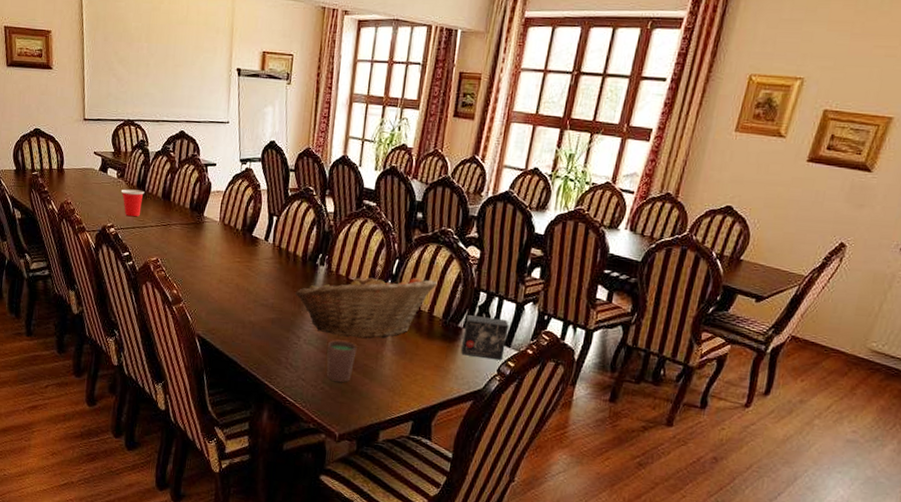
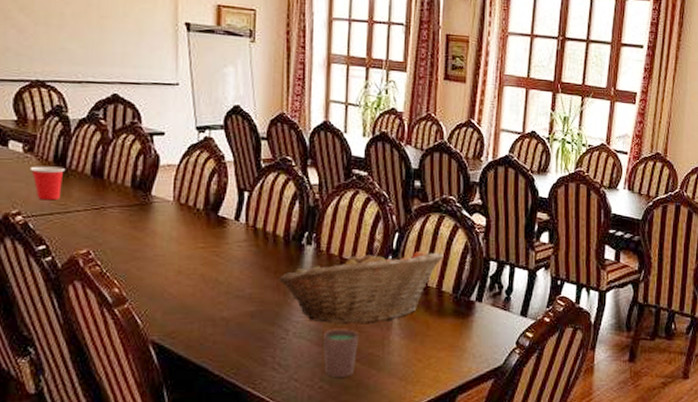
small box: present [460,315,509,361] -> none [475,287,523,332]

